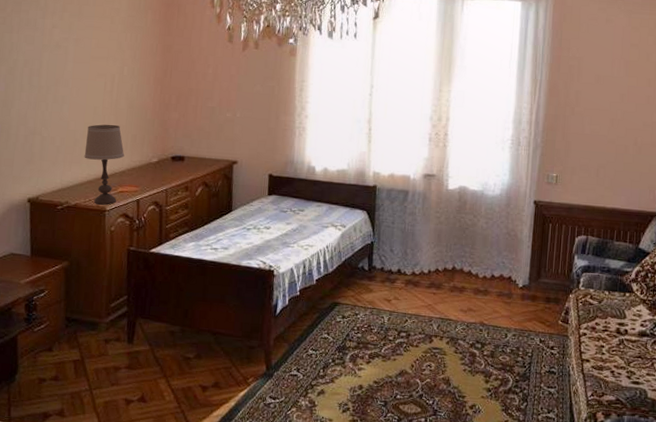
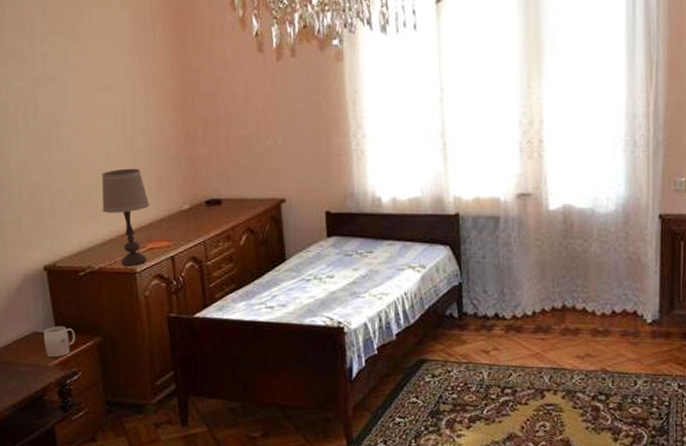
mug: none [18,249,47,277] -> present [43,326,76,358]

